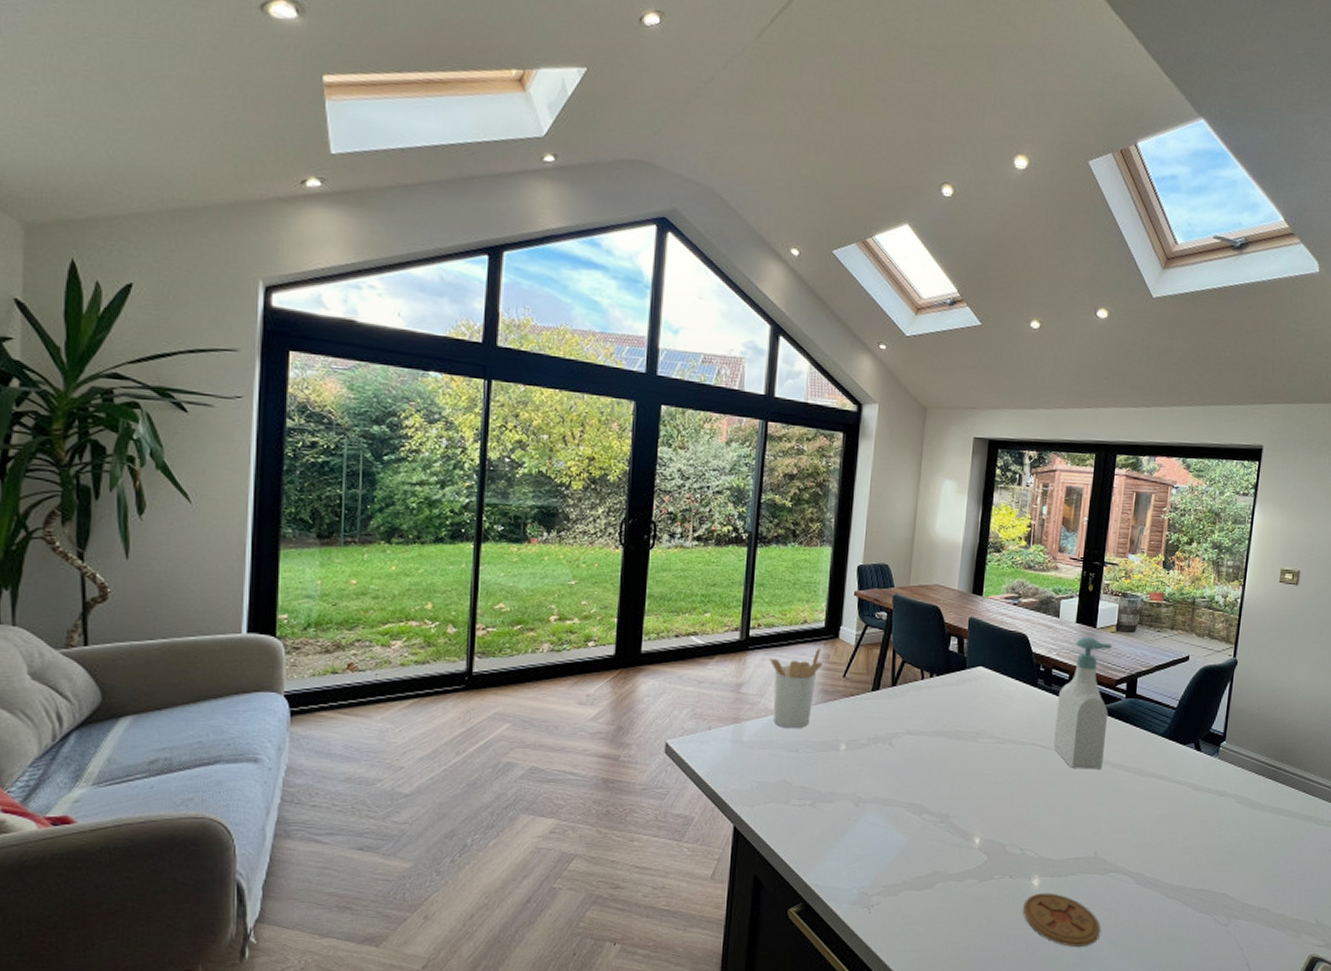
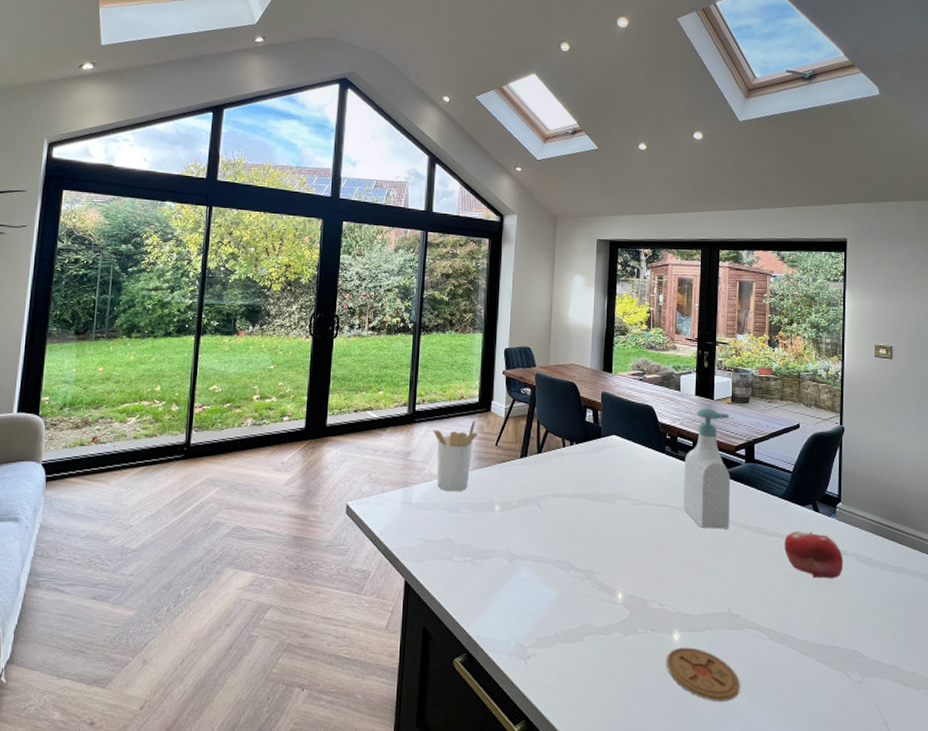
fruit: none [1160,772,1222,821] -> present [784,531,844,579]

